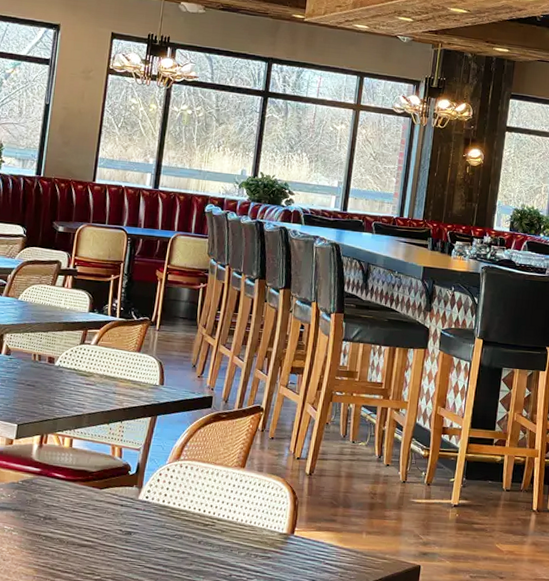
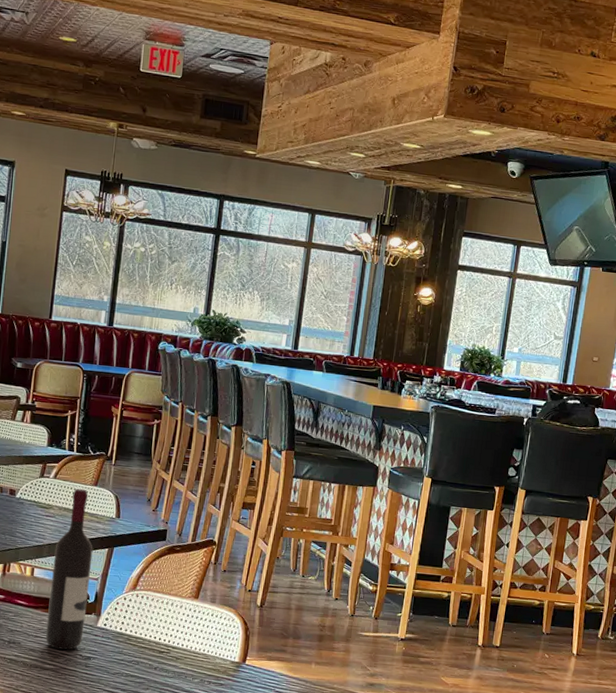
wine bottle: none [84,355,135,525] -> present [46,488,93,650]

